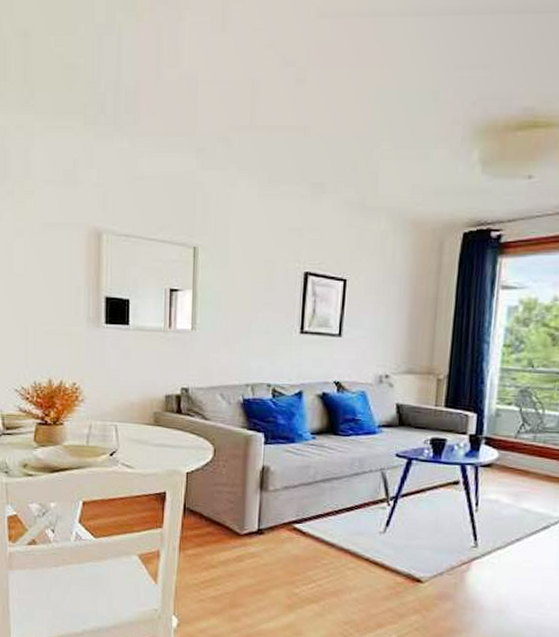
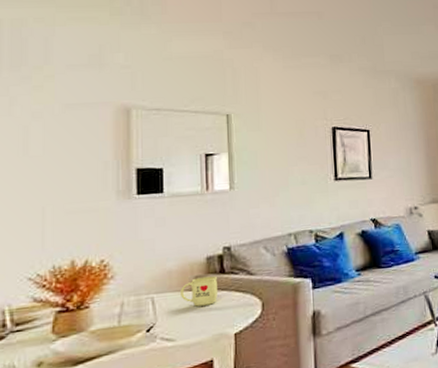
mug: none [139,414,174,442] -> present [179,276,217,307]

